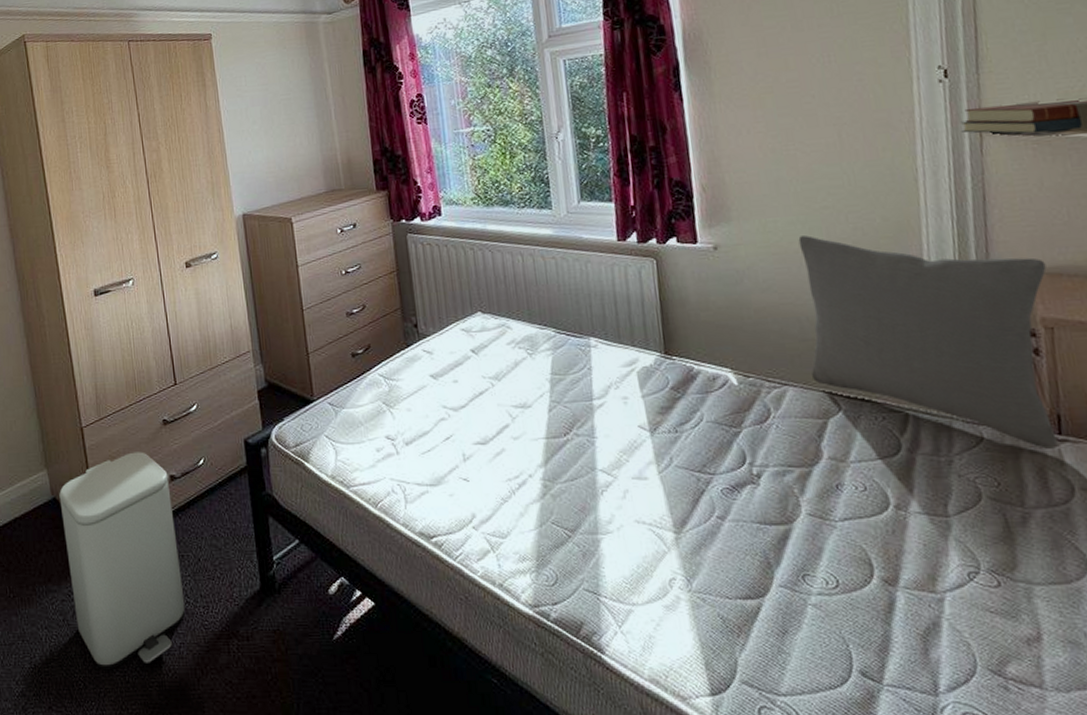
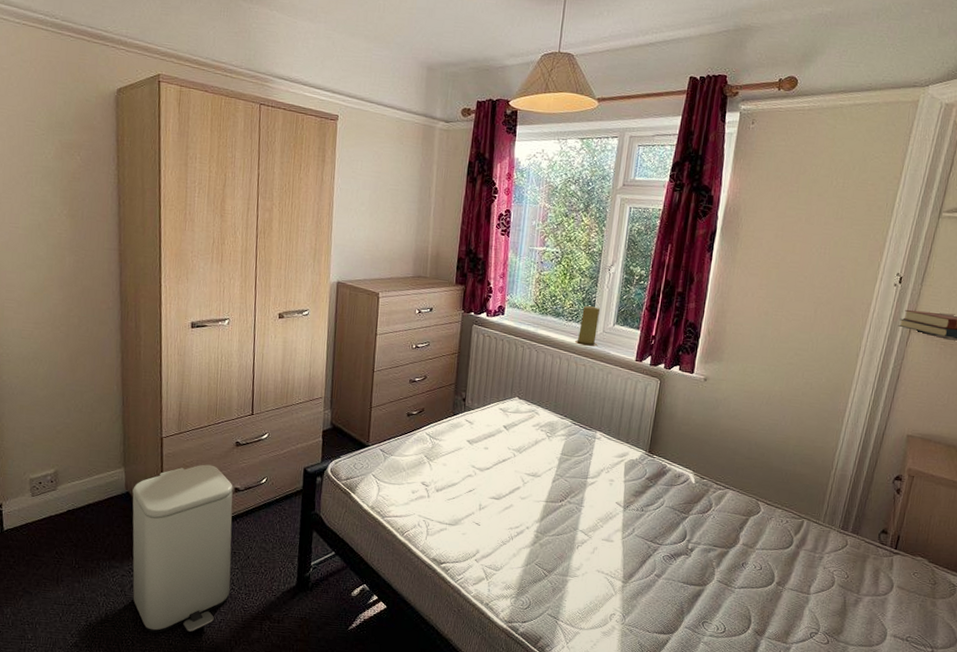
candle: none [534,184,565,235] -> present [574,305,601,347]
pillow: present [798,235,1058,449] -> none [747,382,923,558]

